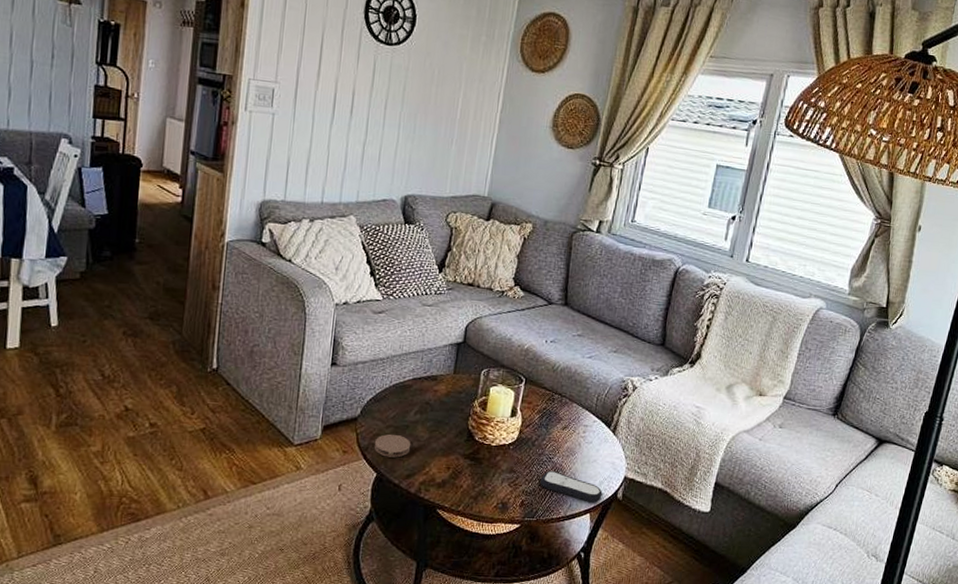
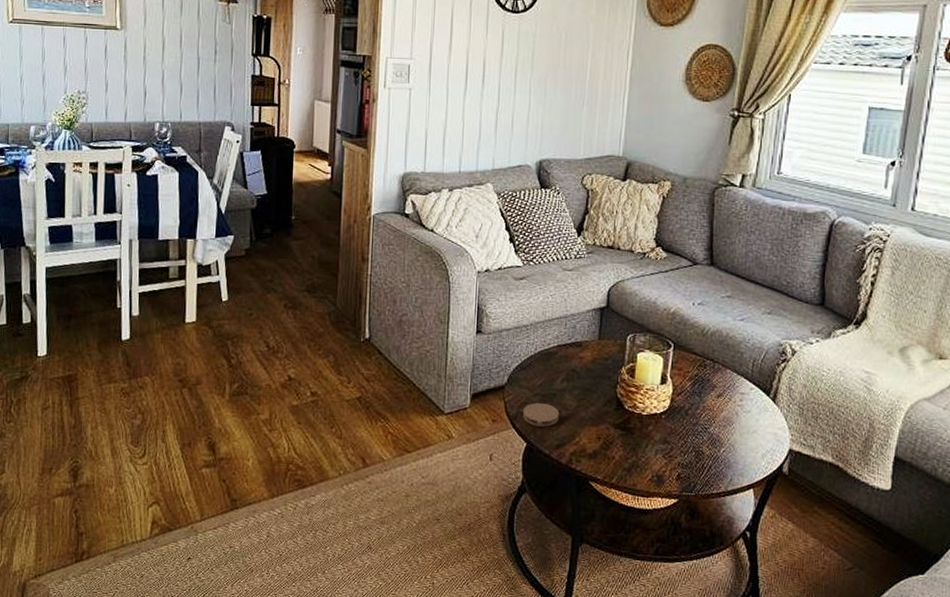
remote control: present [540,470,603,503] -> none [696,441,766,477]

